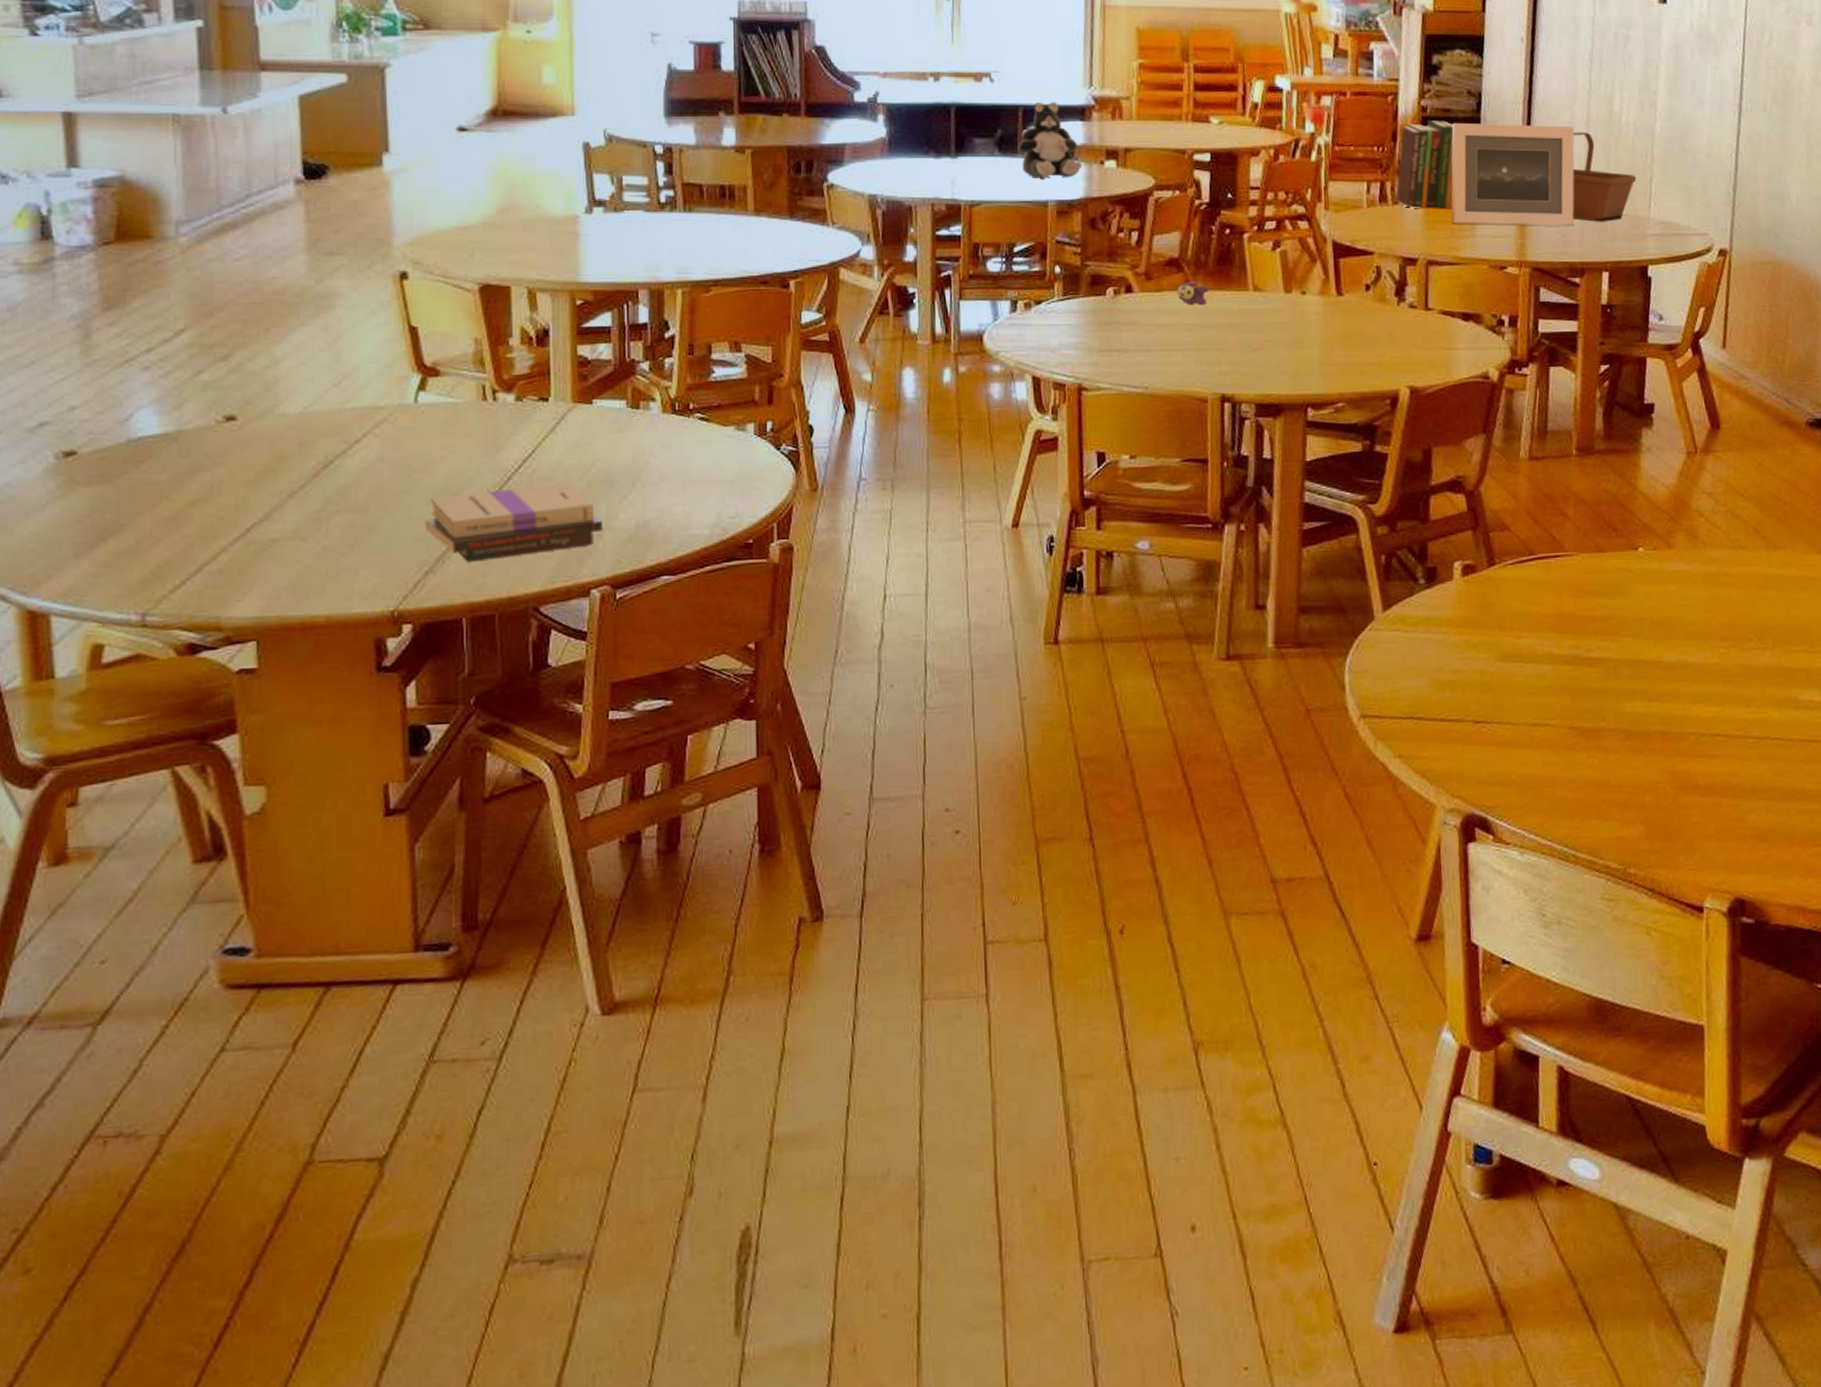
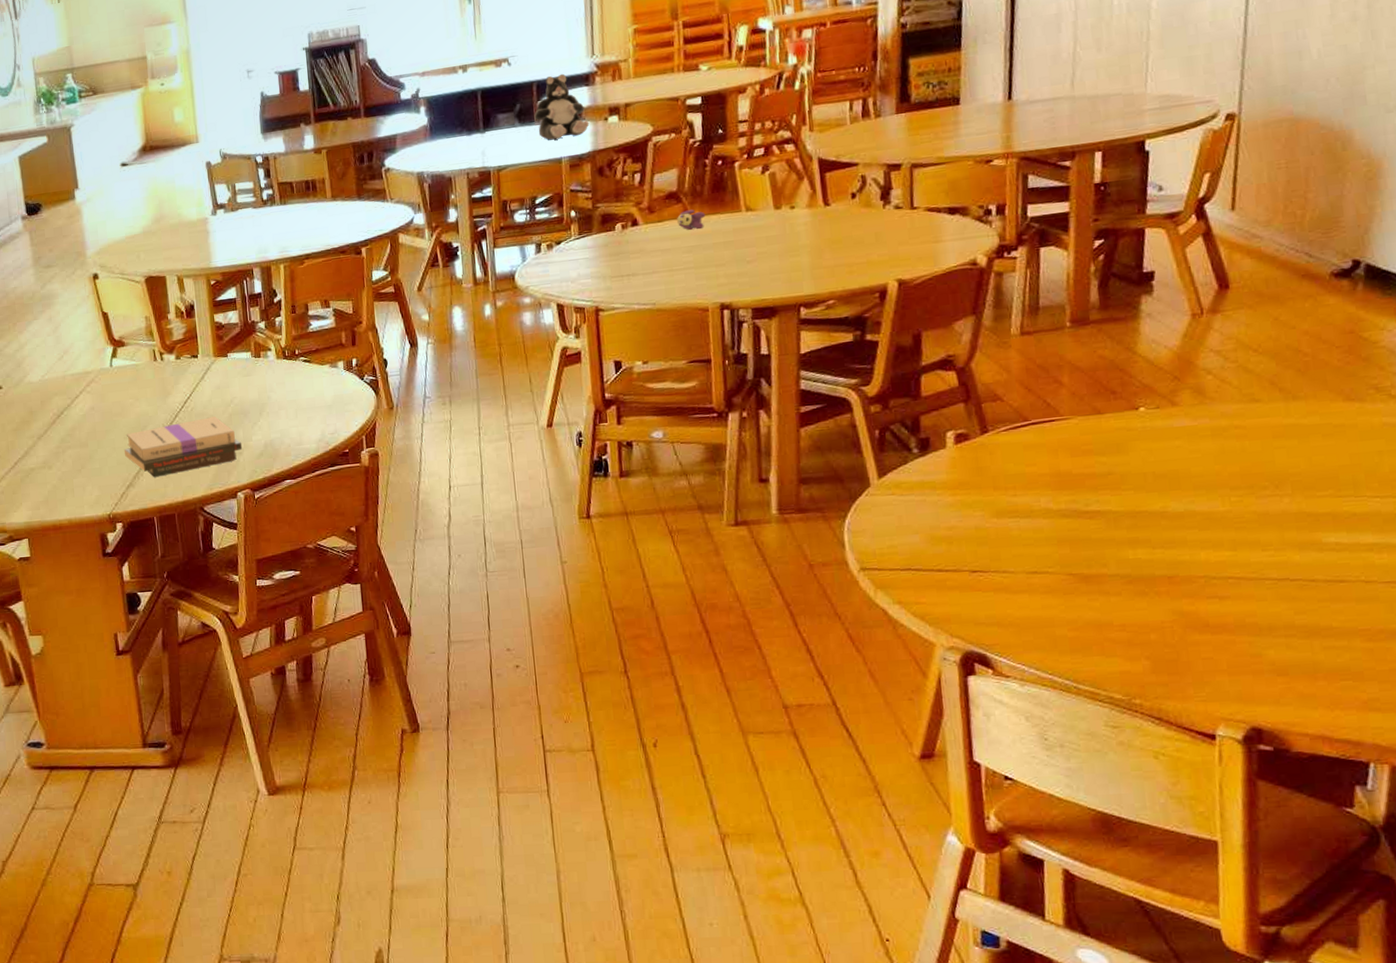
books: present [1396,119,1453,210] -> none [879,33,936,119]
picture frame: present [1451,123,1575,227] -> none [932,18,1063,128]
basket: present [1572,132,1637,222] -> none [1060,20,1131,107]

